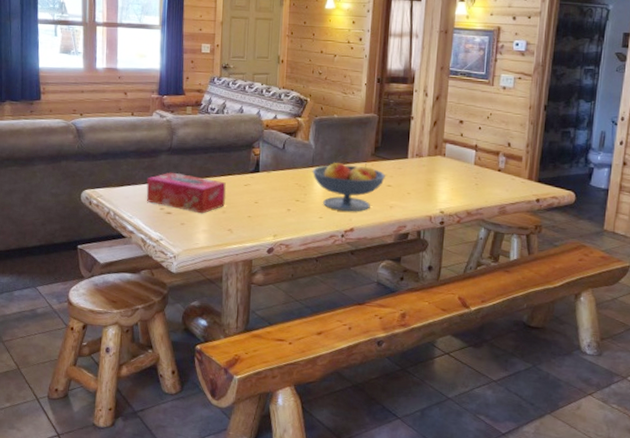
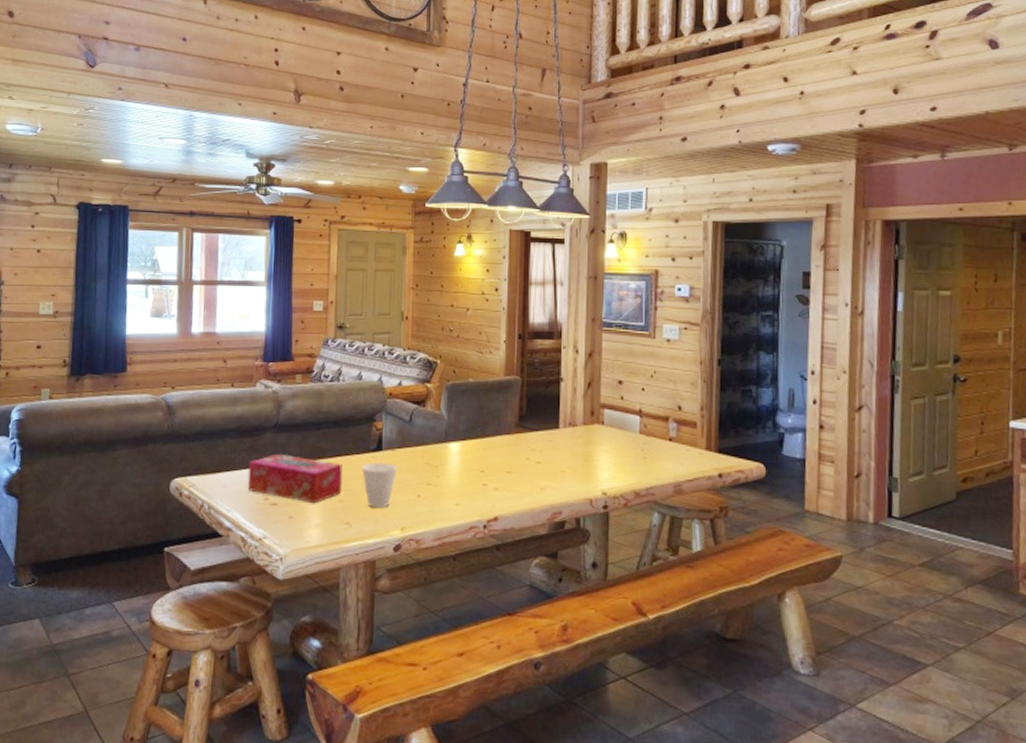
cup: none [242,182,272,219] -> present [362,462,397,508]
fruit bowl: present [312,162,385,212] -> none [445,435,533,496]

